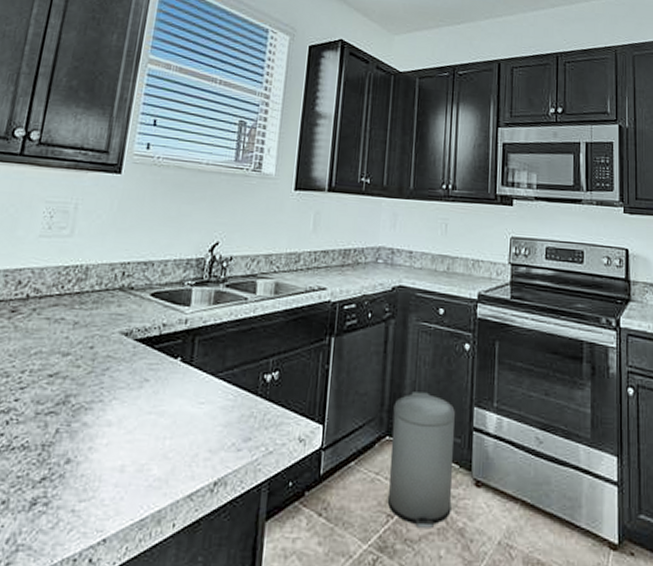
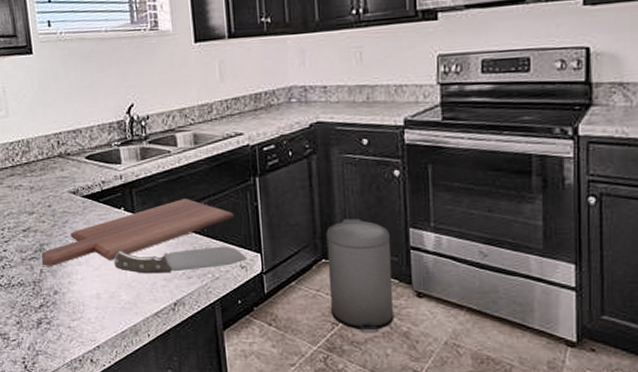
cutting board: none [62,354,302,425] -> present [41,199,234,266]
knife: none [151,410,309,443] -> present [113,246,248,274]

